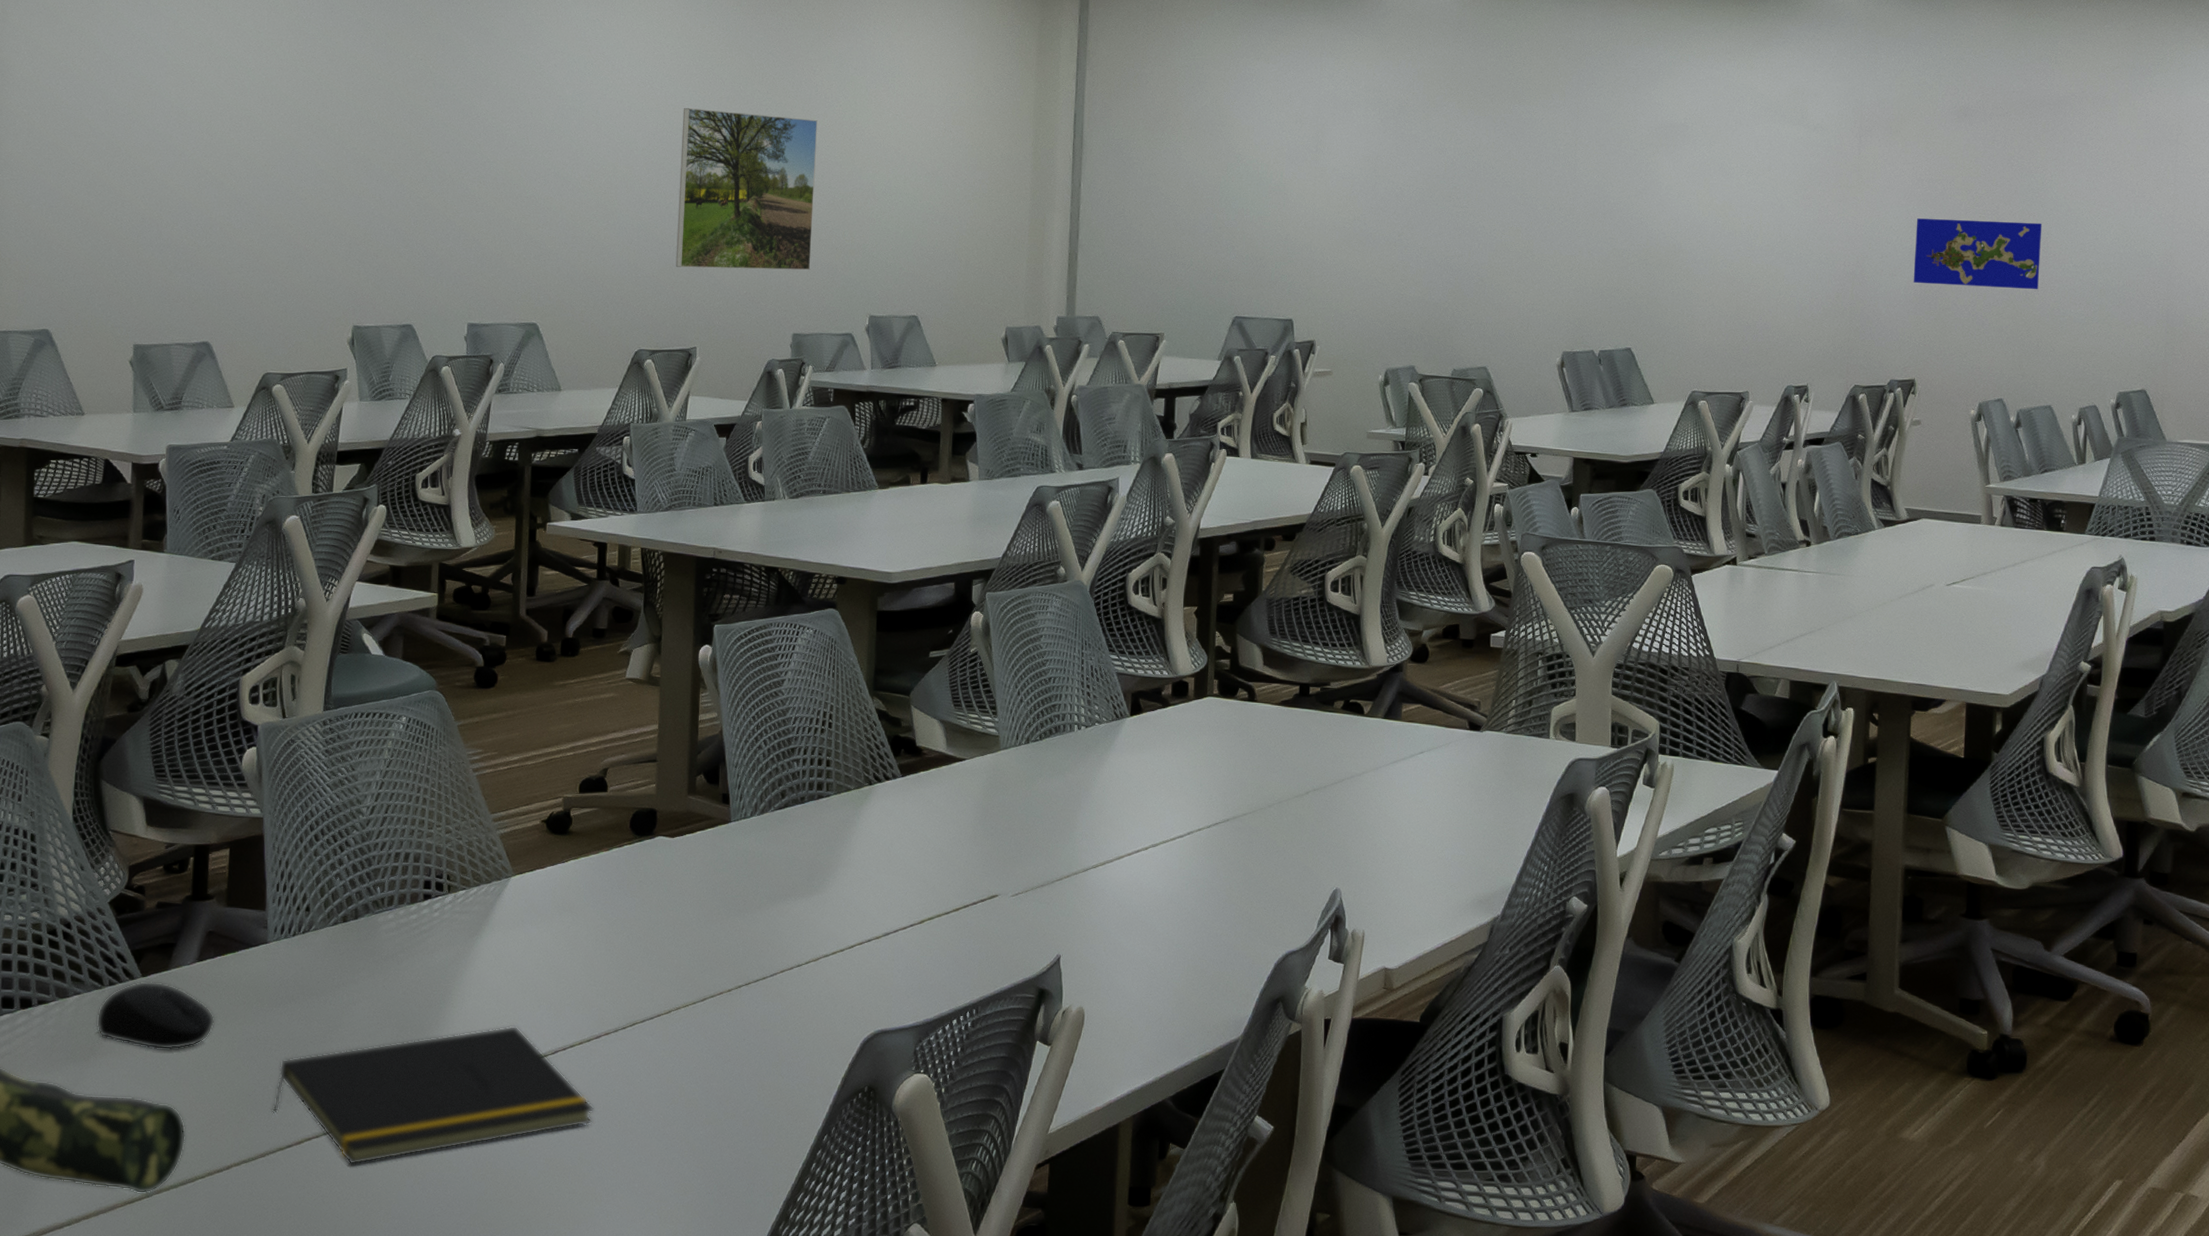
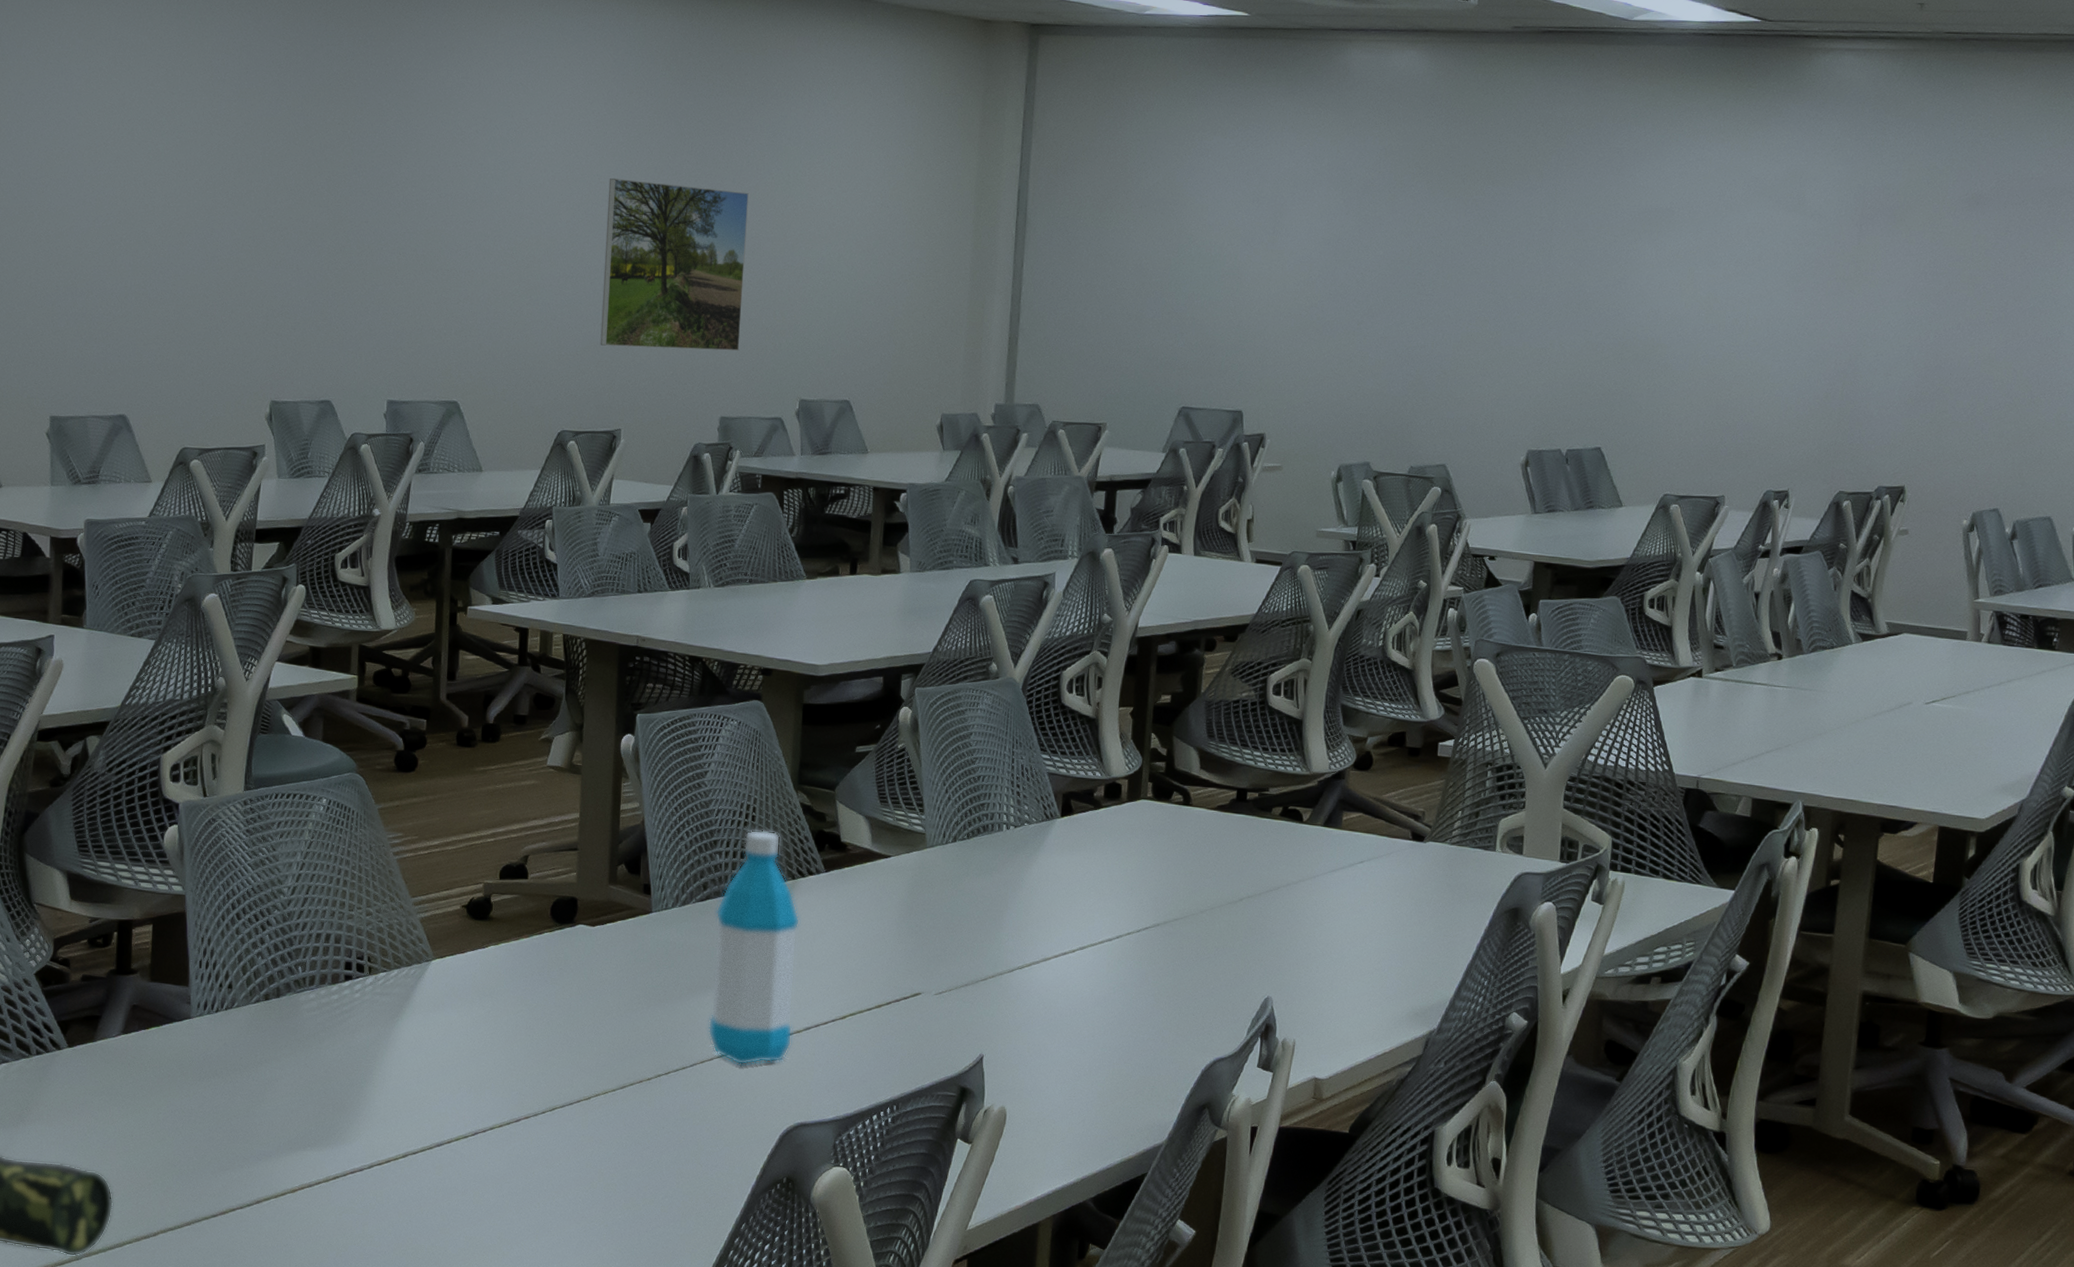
computer mouse: present [96,981,215,1050] -> none [24,1052,140,1120]
notepad: present [272,1025,594,1166] -> none [197,1106,514,1237]
water bottle: none [787,736,878,974] -> present [708,829,801,1066]
world map: present [1913,218,2042,290] -> none [1909,314,2054,393]

